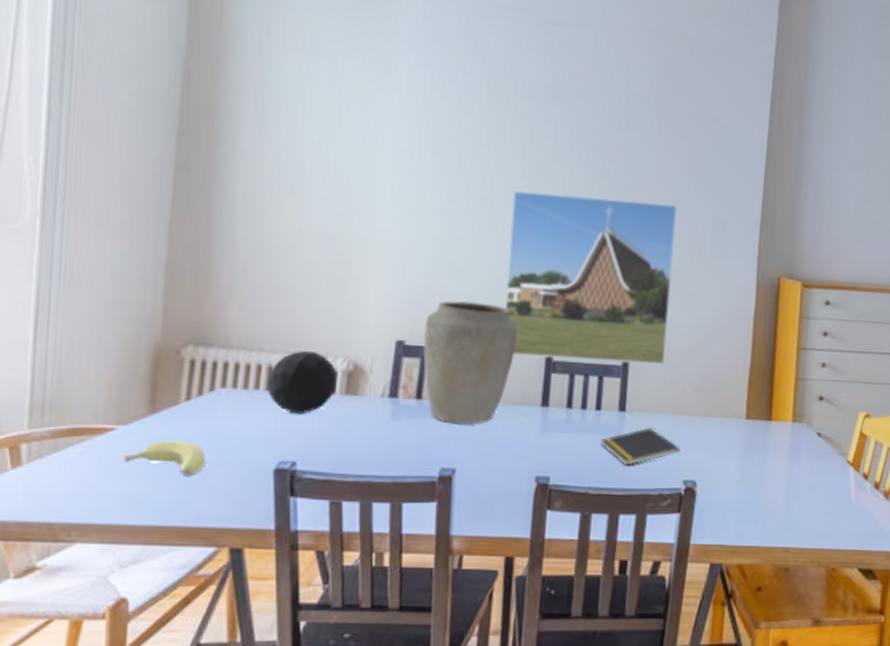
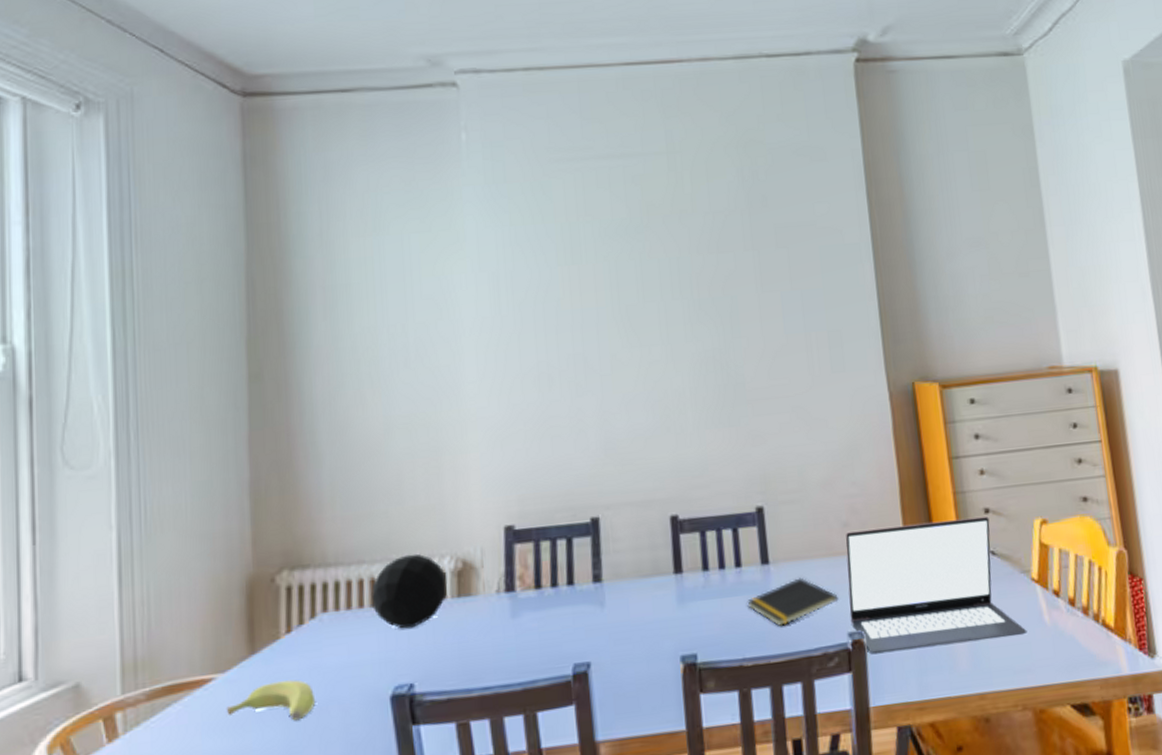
vase: present [423,301,518,425] -> none [533,467,636,611]
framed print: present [505,189,678,364] -> none [607,323,803,521]
laptop: none [687,395,835,505] -> present [845,516,1028,653]

